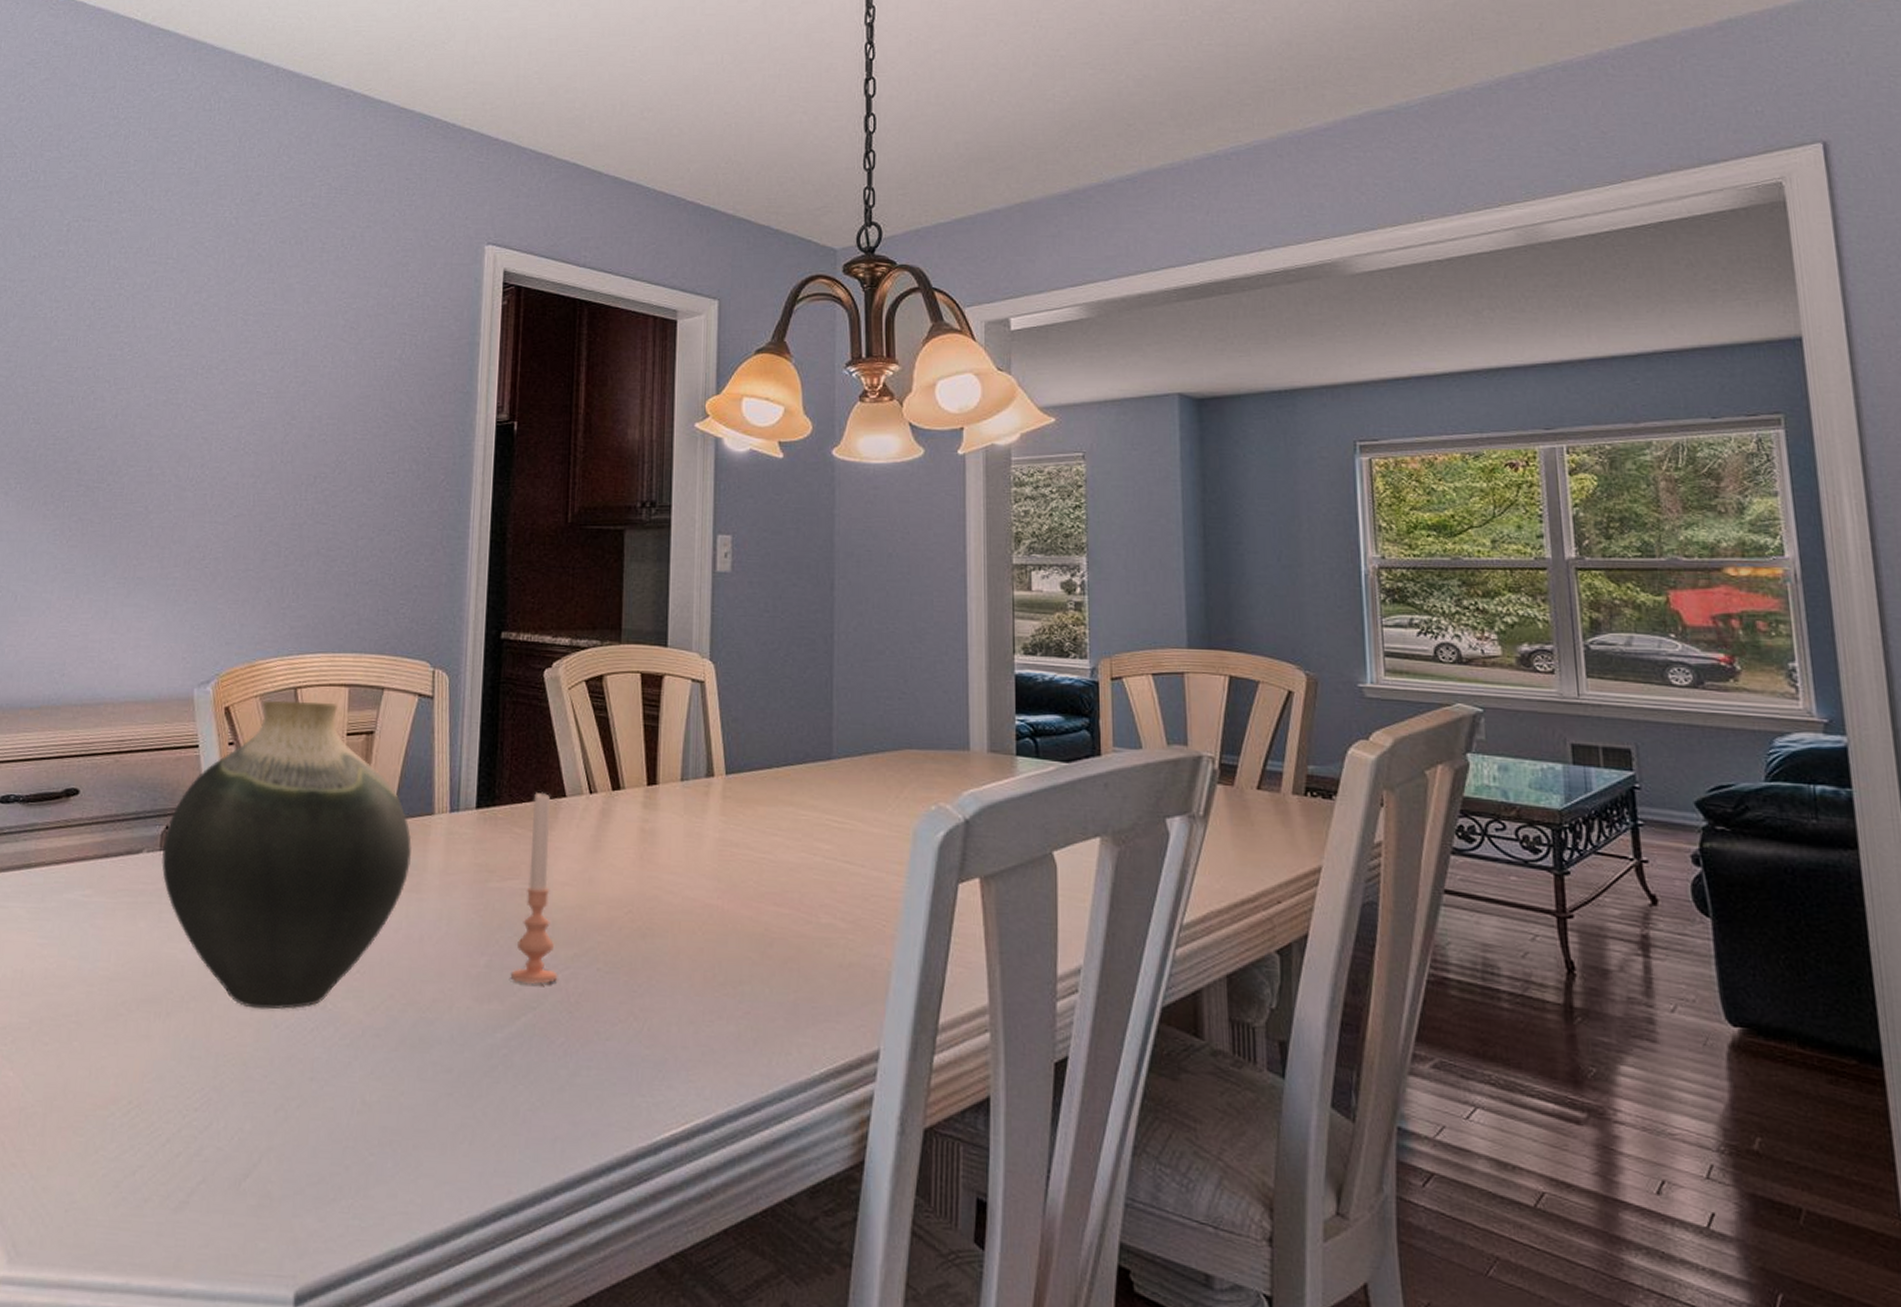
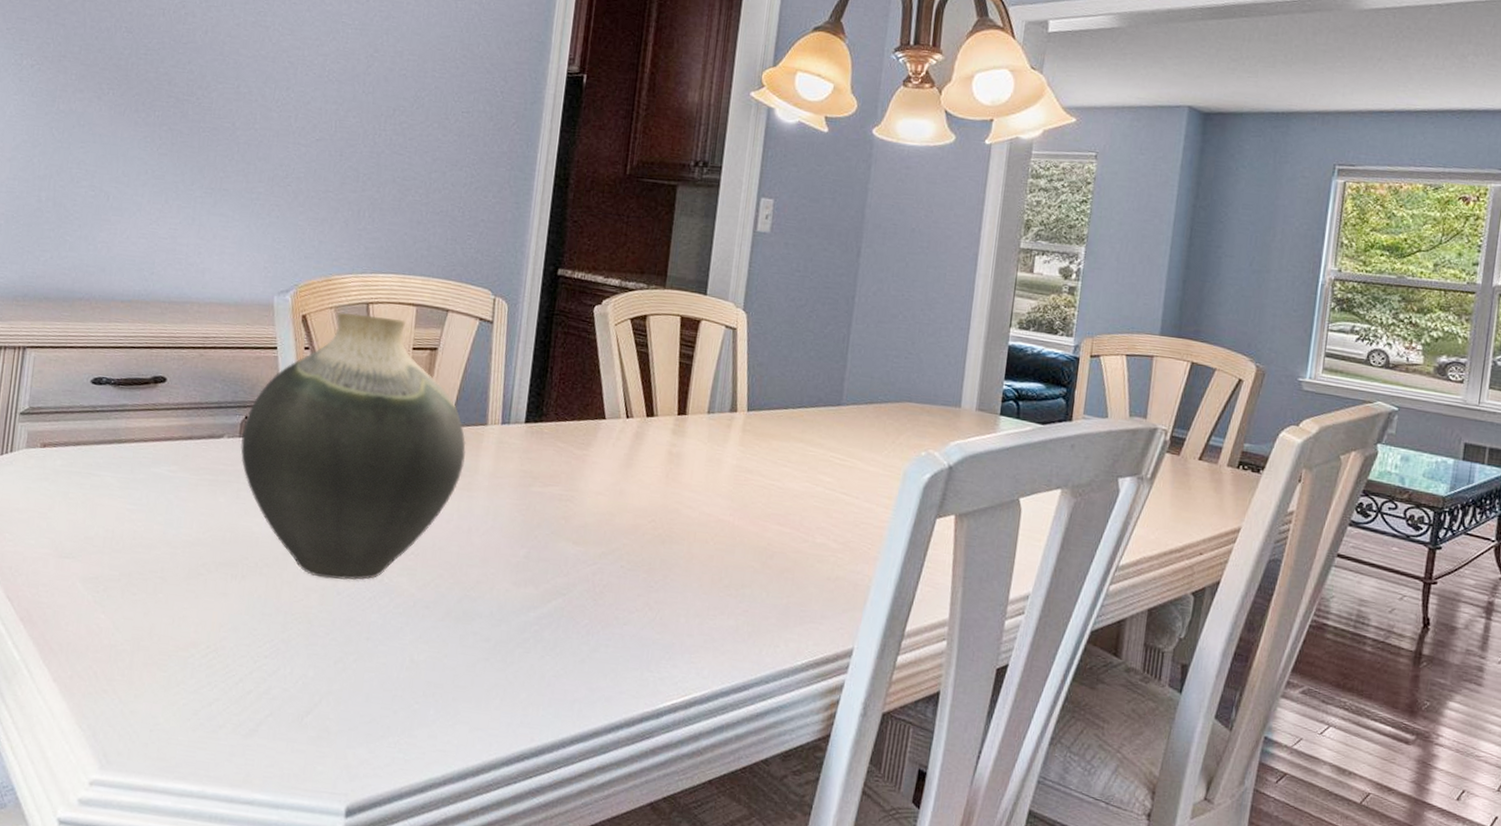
candle: present [510,792,558,984] -> none [545,413,591,575]

